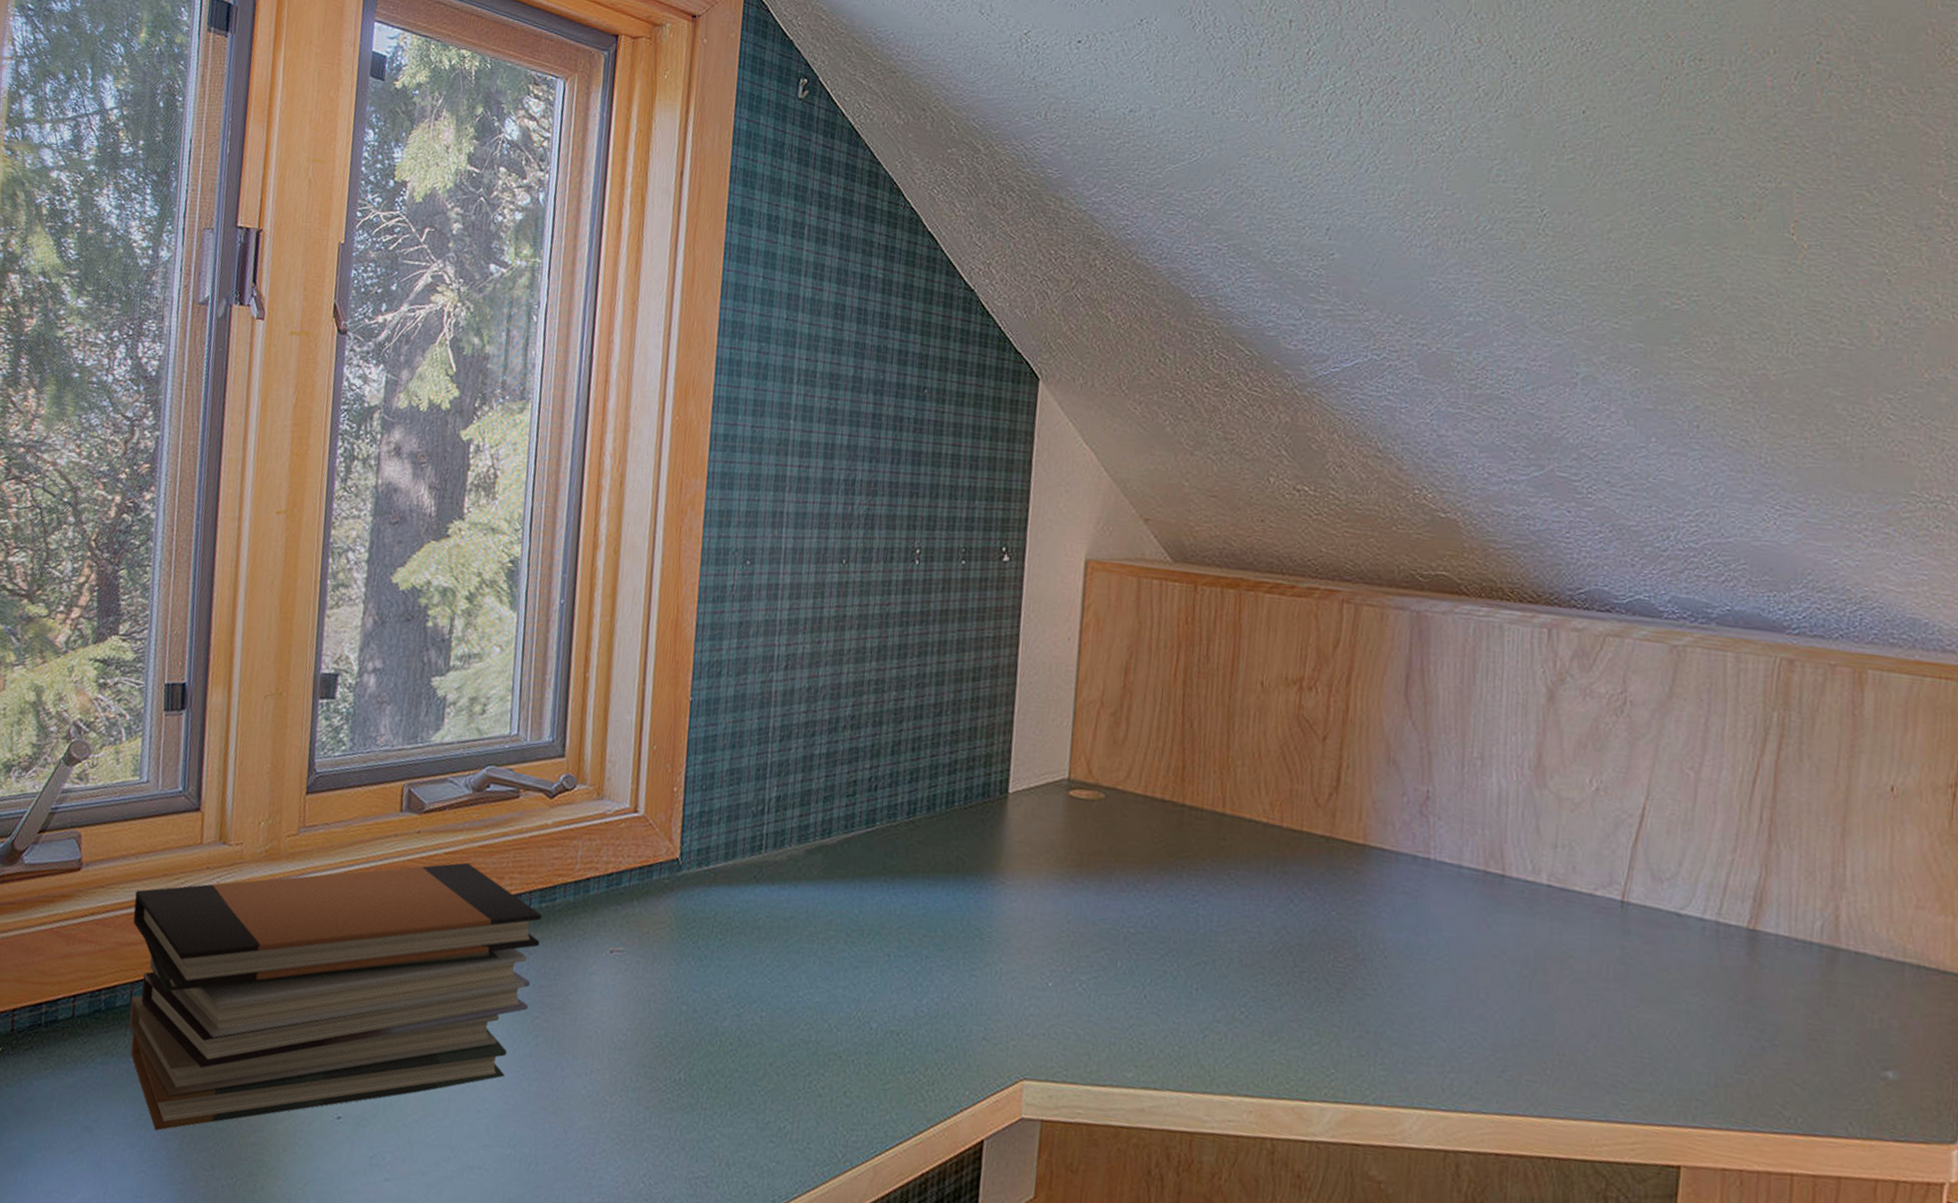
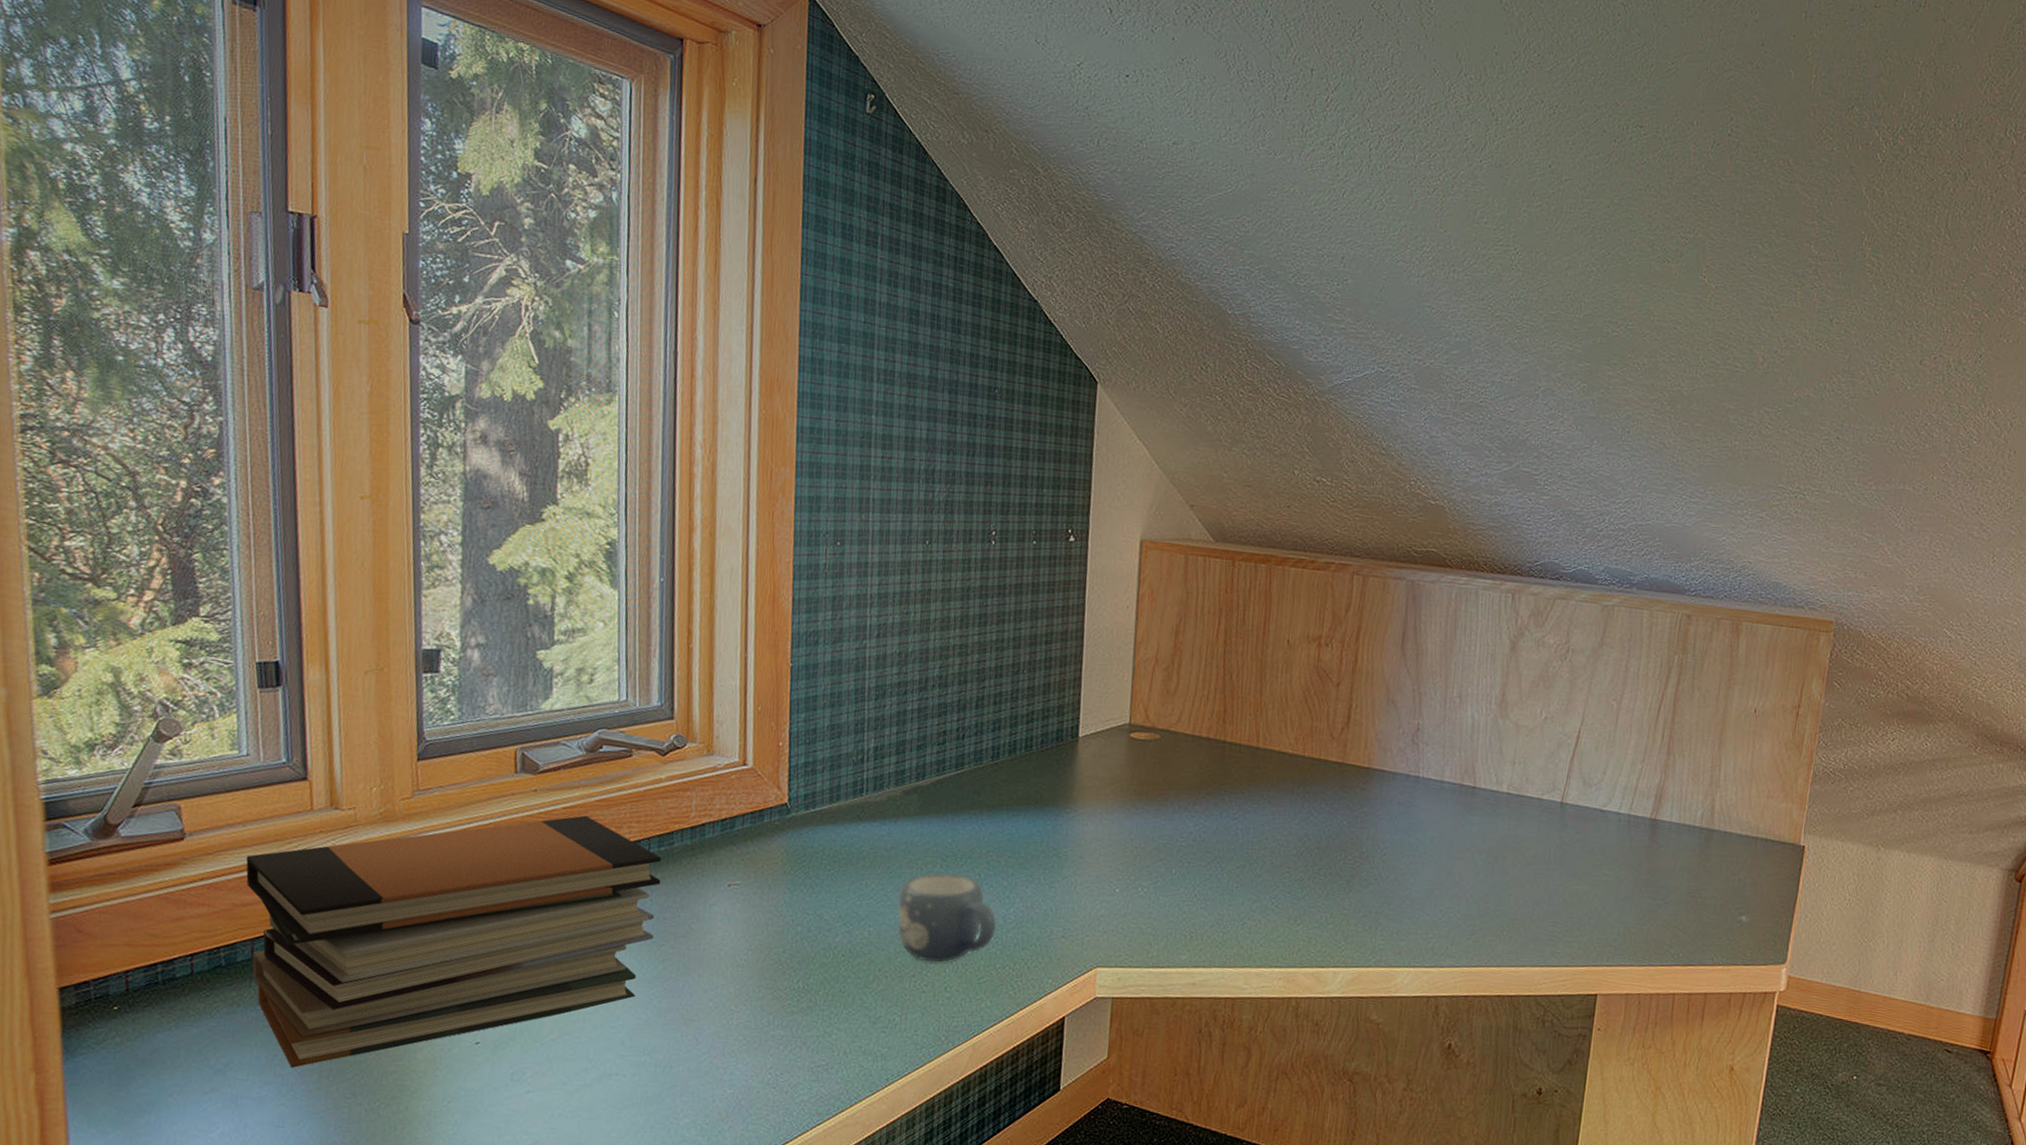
mug: none [794,949,907,1061] -> present [897,872,997,963]

